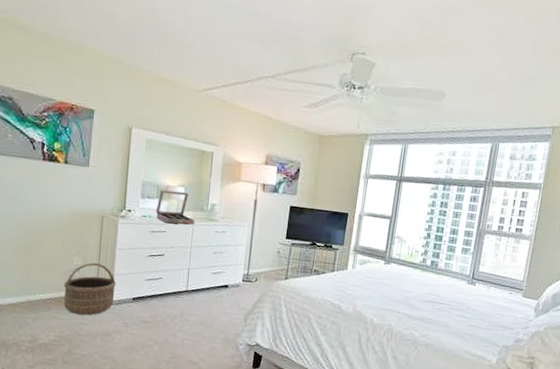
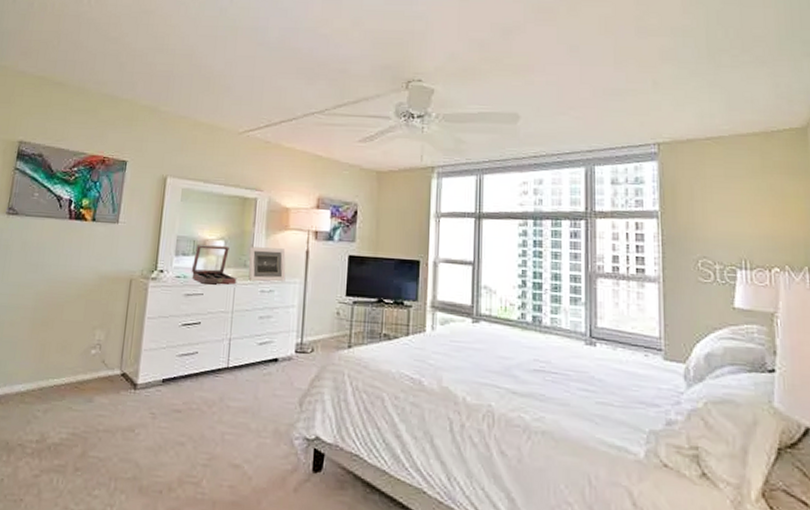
basket: present [64,262,116,315] -> none [81,335,143,404]
picture frame: none [205,194,237,225] -> present [248,247,286,282]

